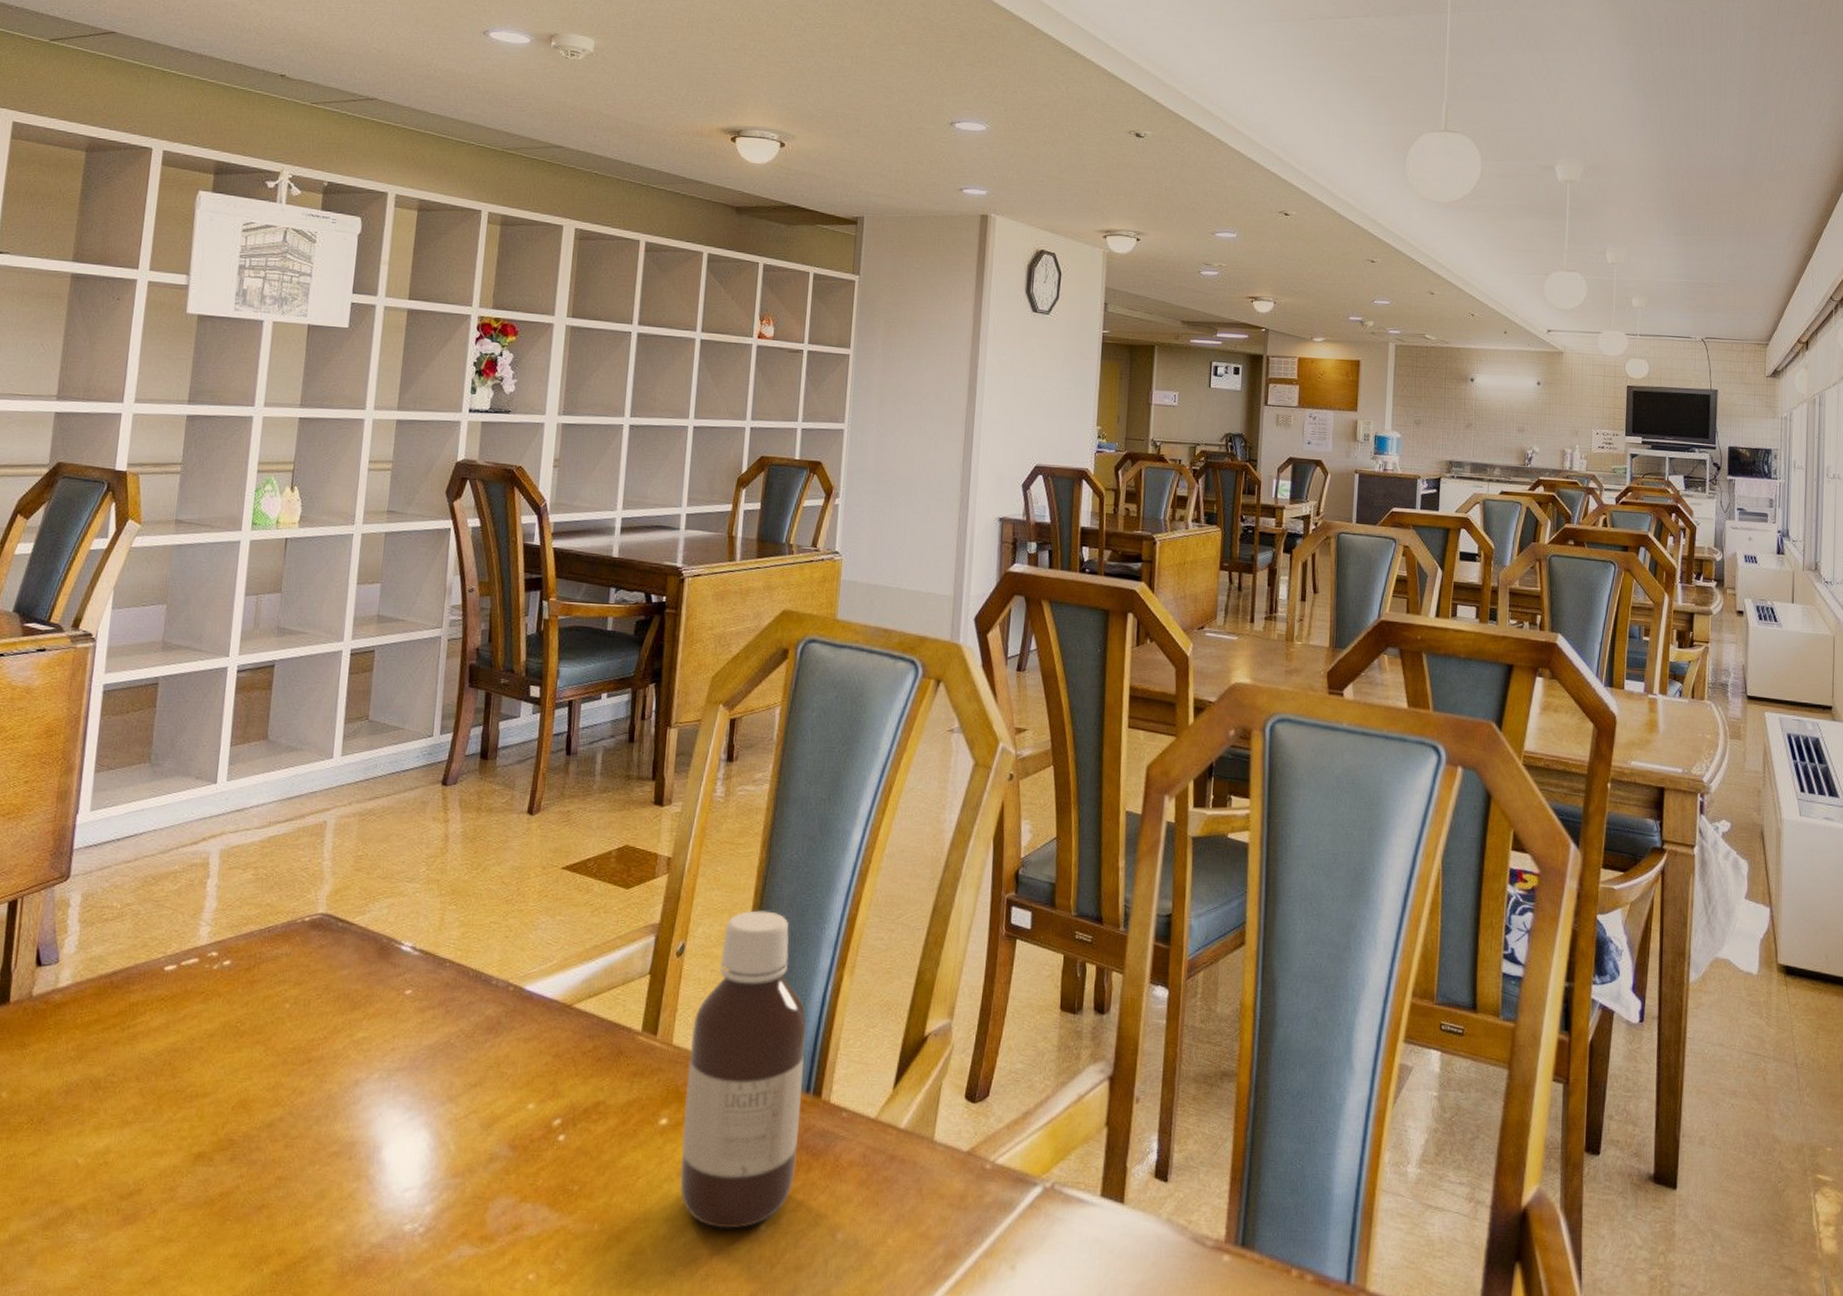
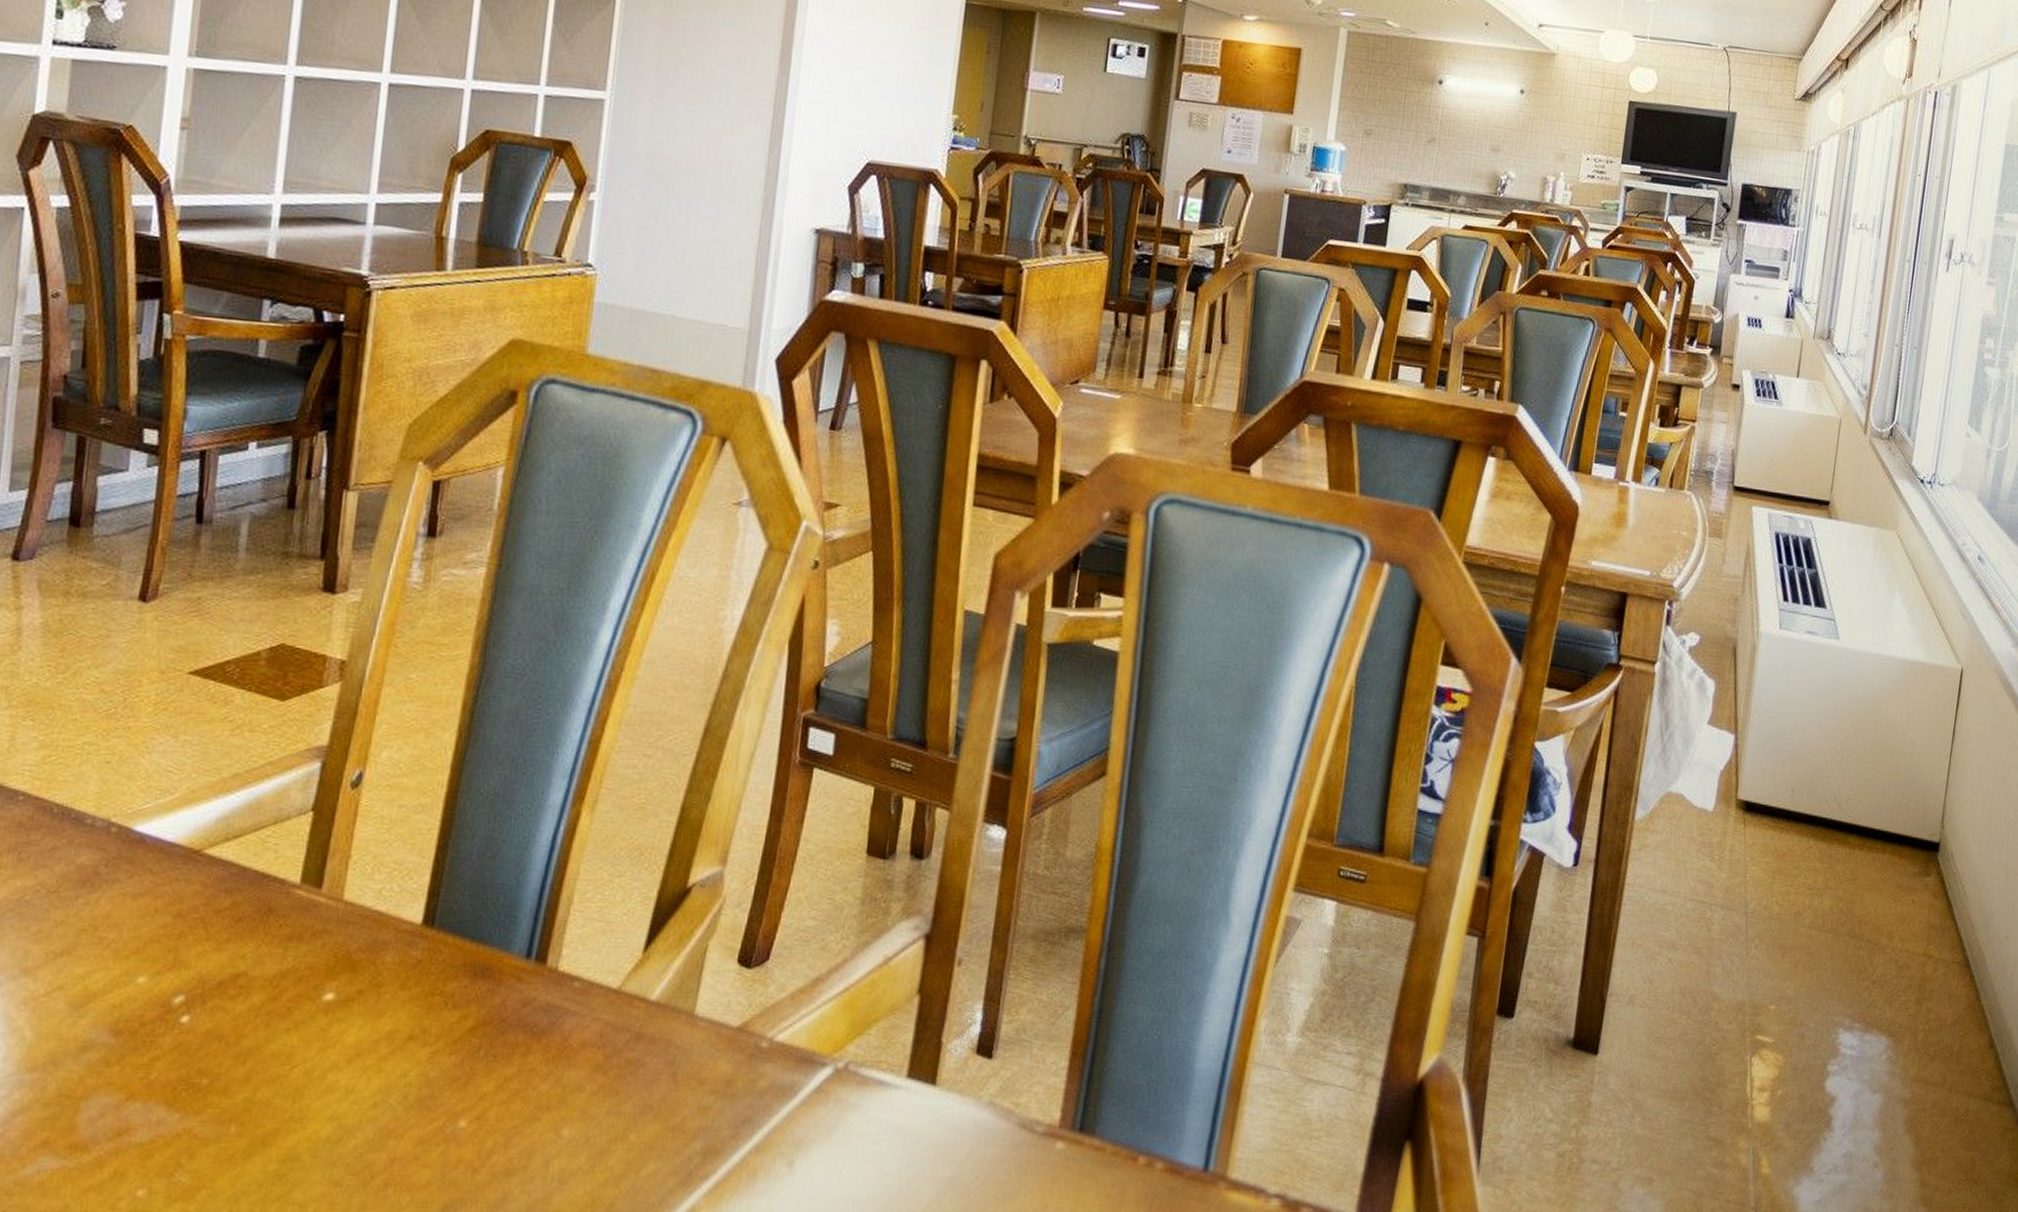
bottle: present [679,910,806,1229] -> none [350,729,529,1127]

